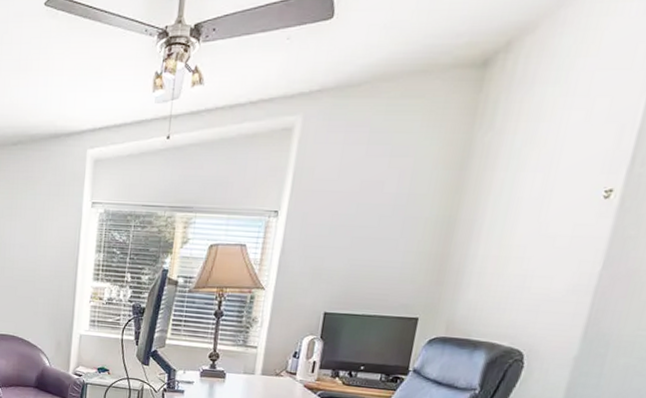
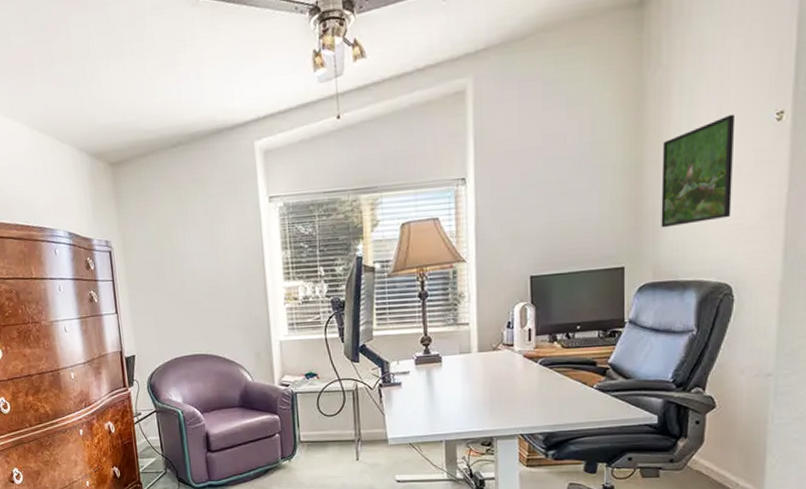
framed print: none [463,186,561,287] -> present [661,114,736,228]

